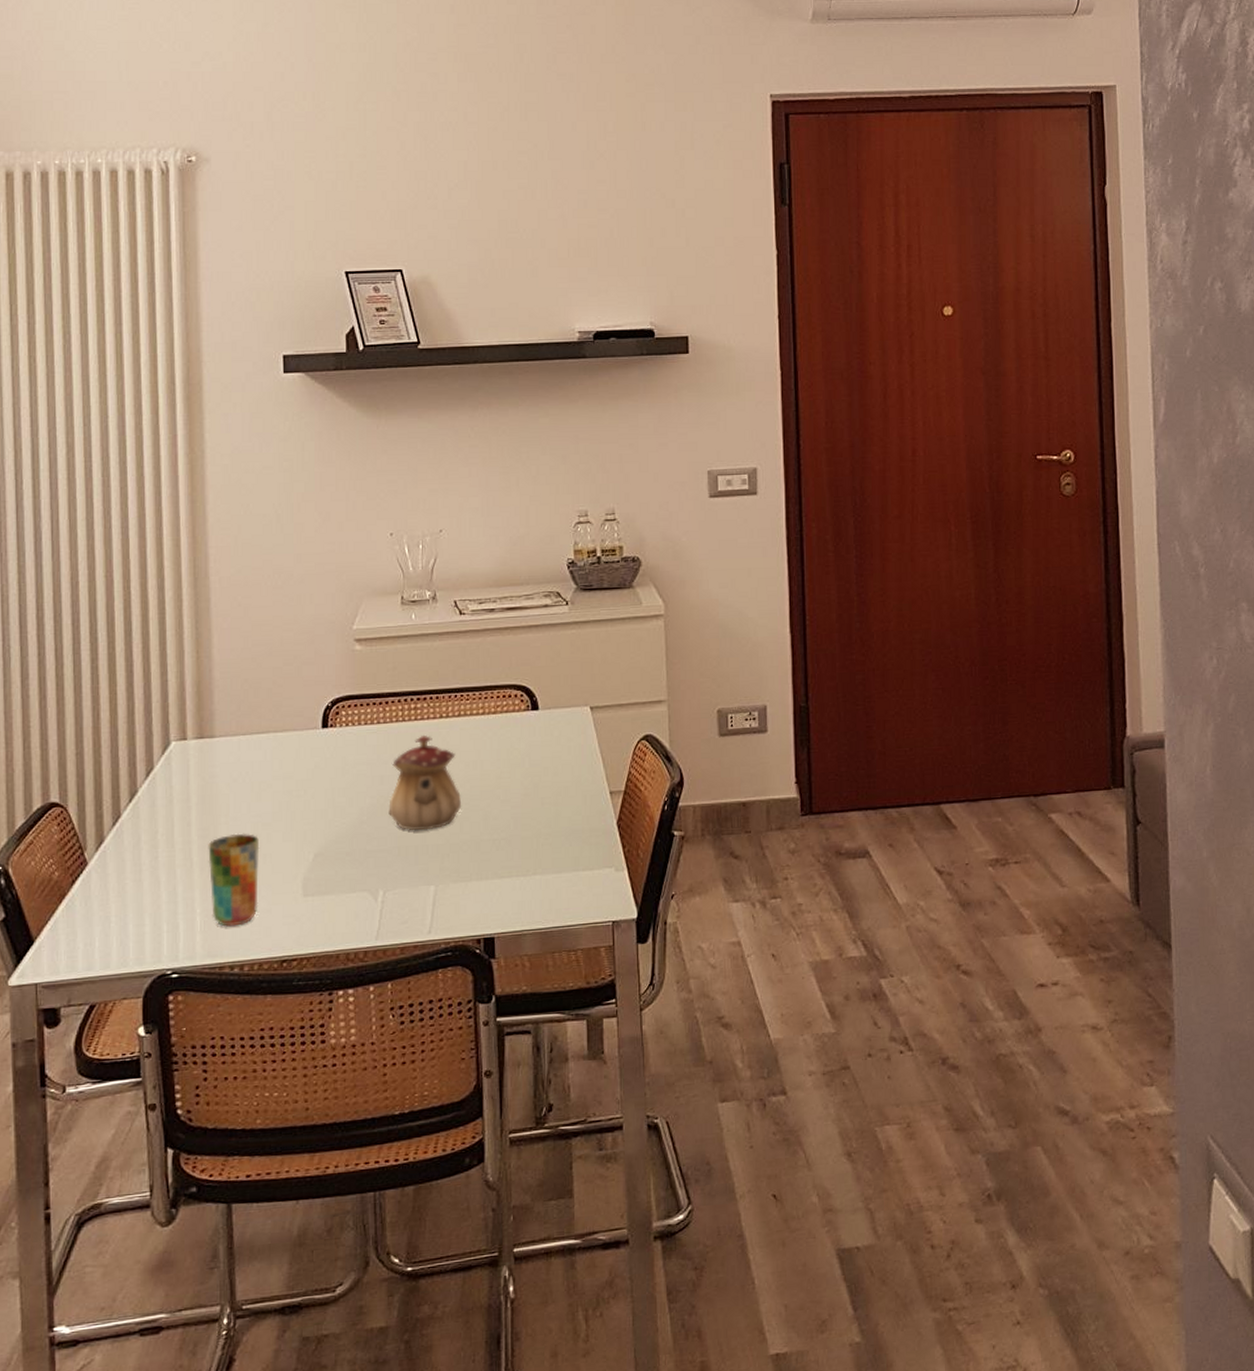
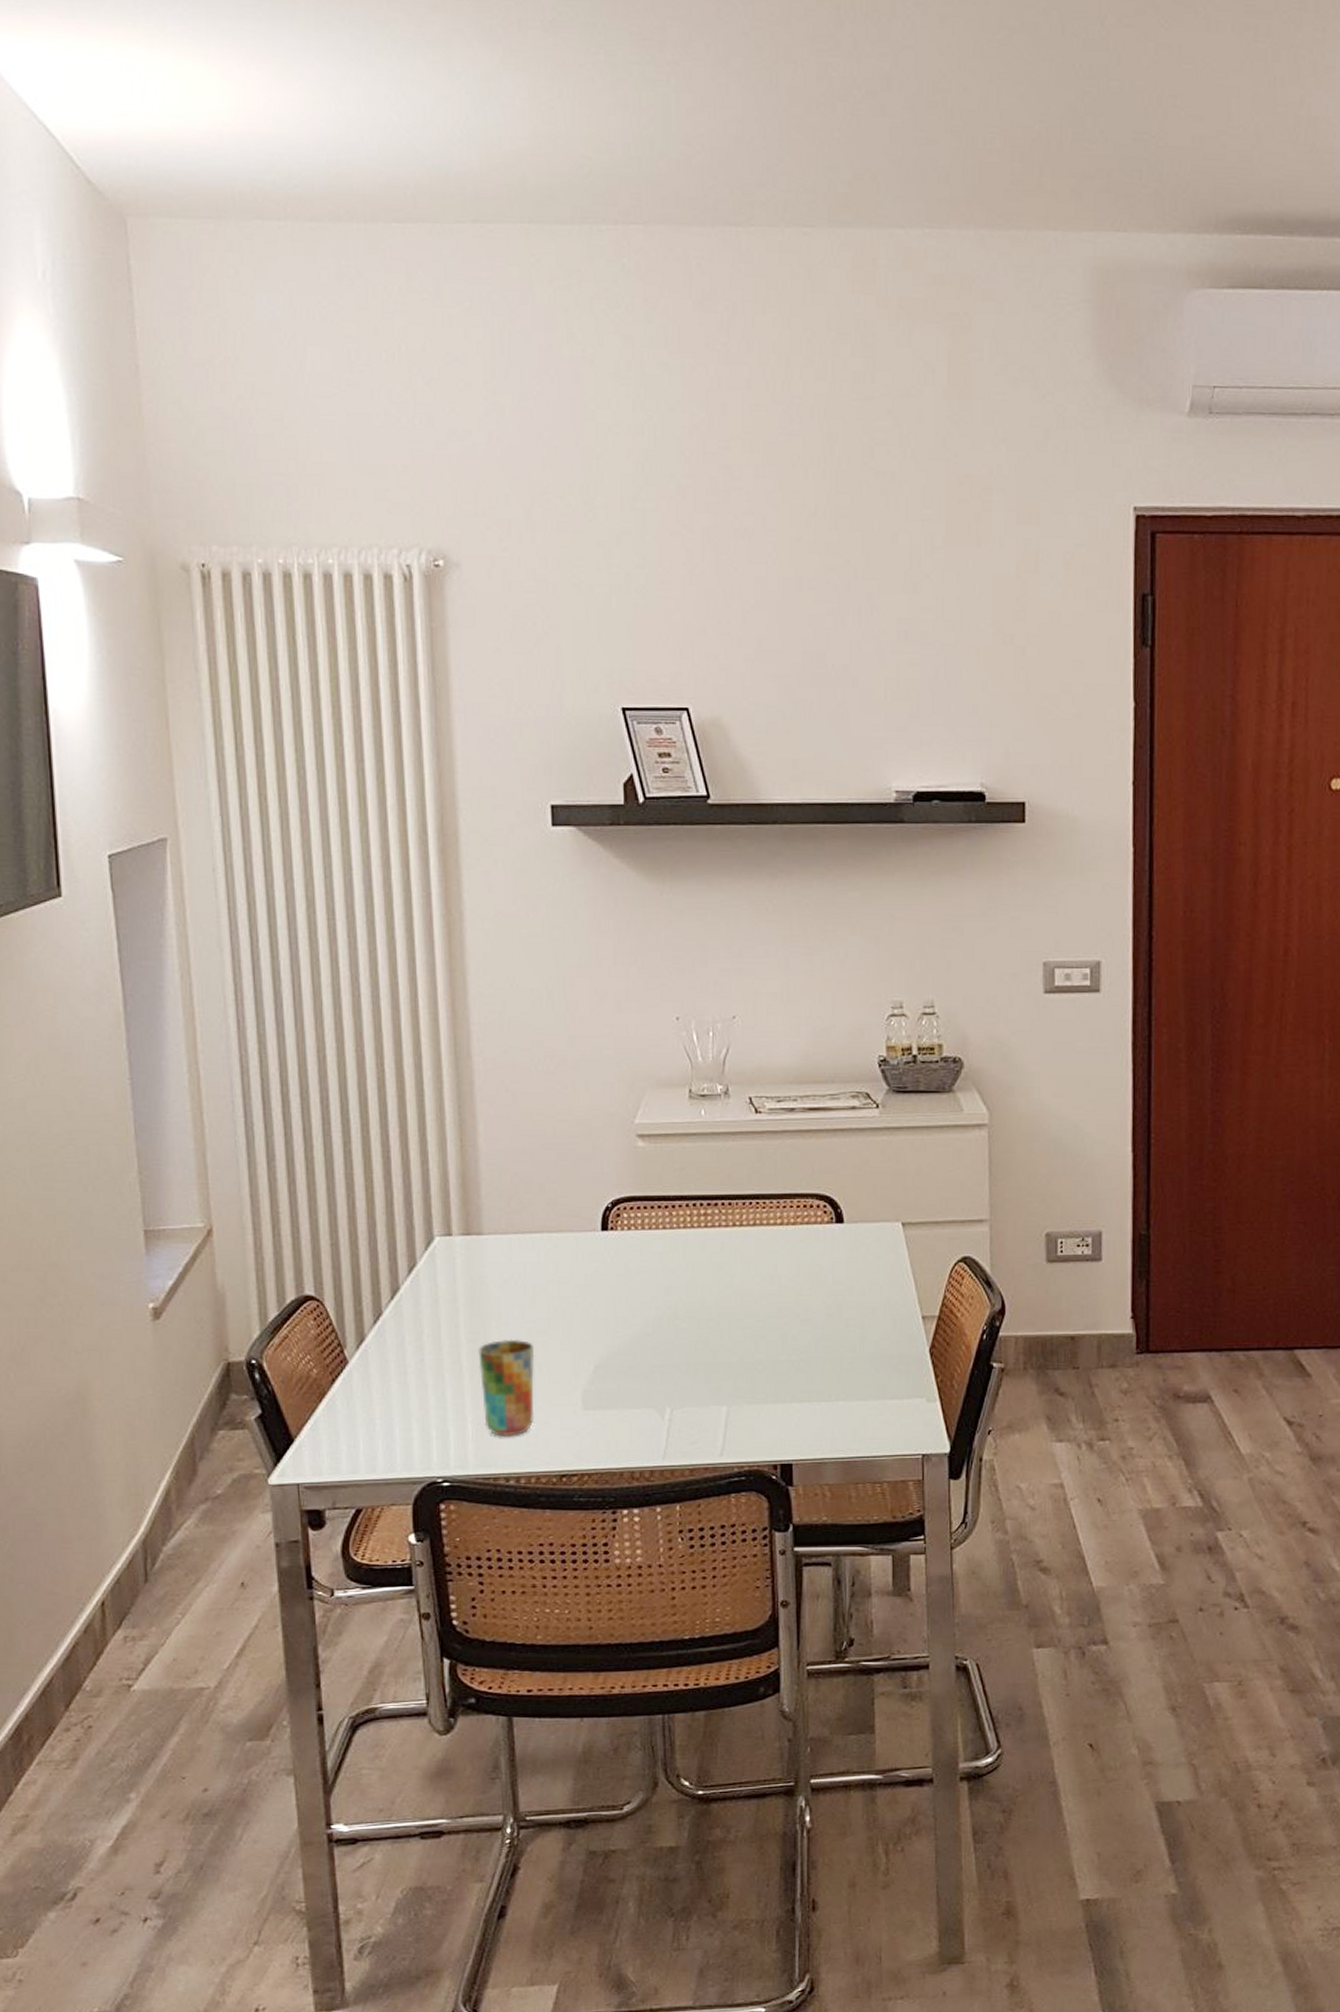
teapot: present [389,734,462,830] -> none [676,1243,757,1346]

